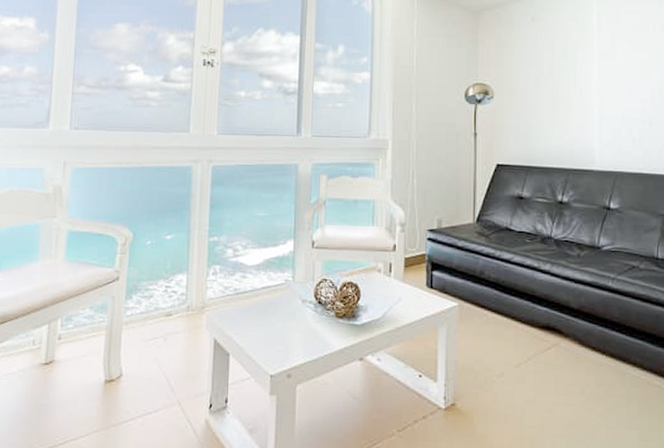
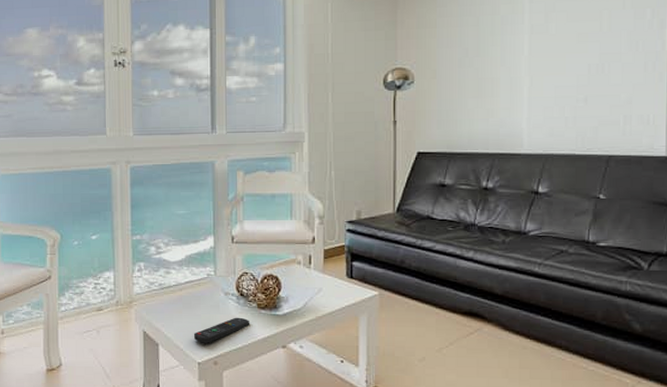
remote control: none [267,326,326,354] -> present [193,317,249,343]

